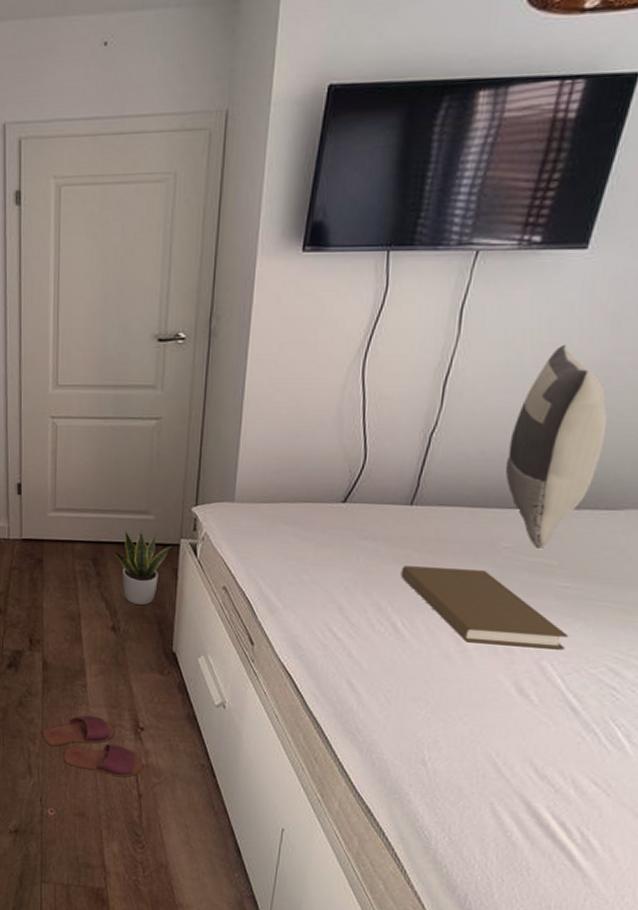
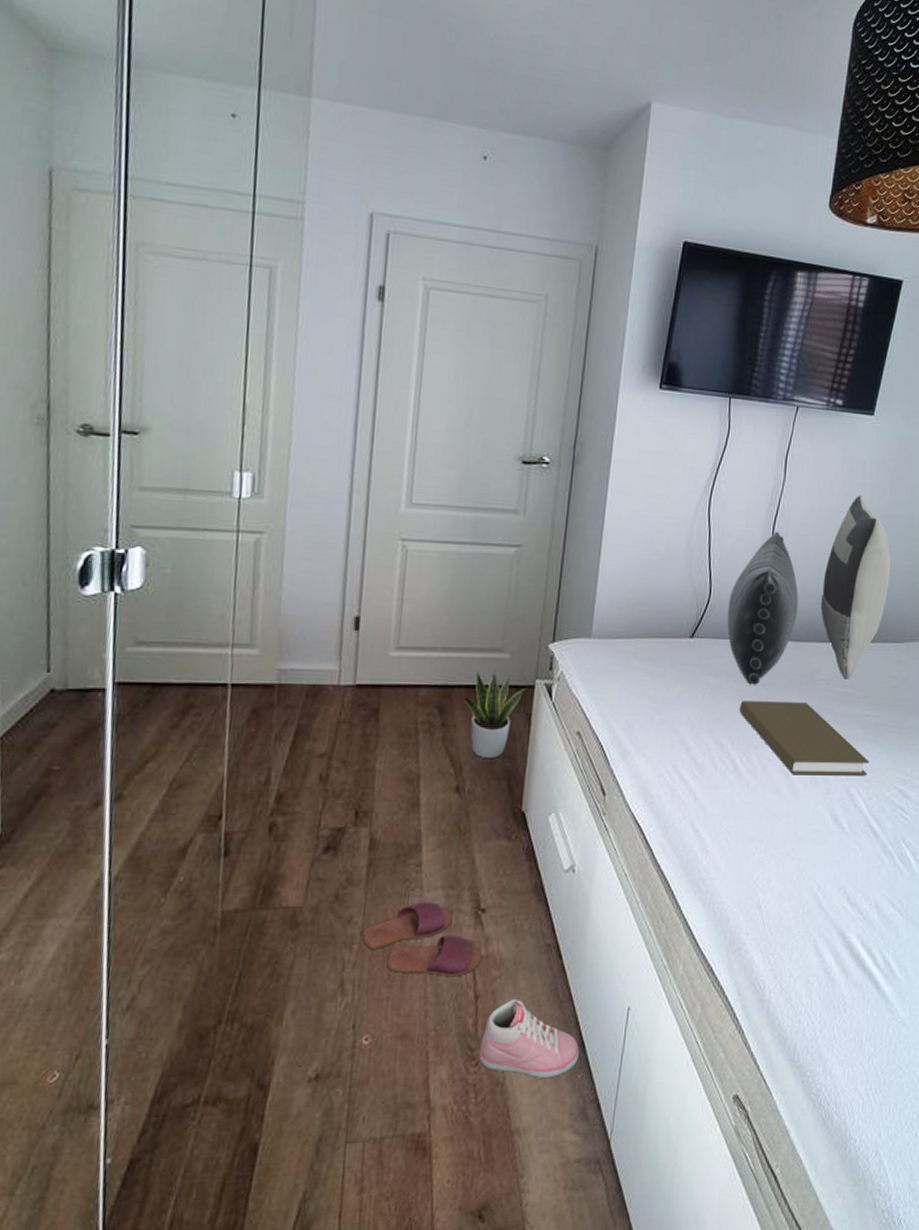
sneaker: none [144,803,236,871] -> present [478,998,580,1079]
pillow: none [385,391,476,551] -> present [727,531,799,685]

